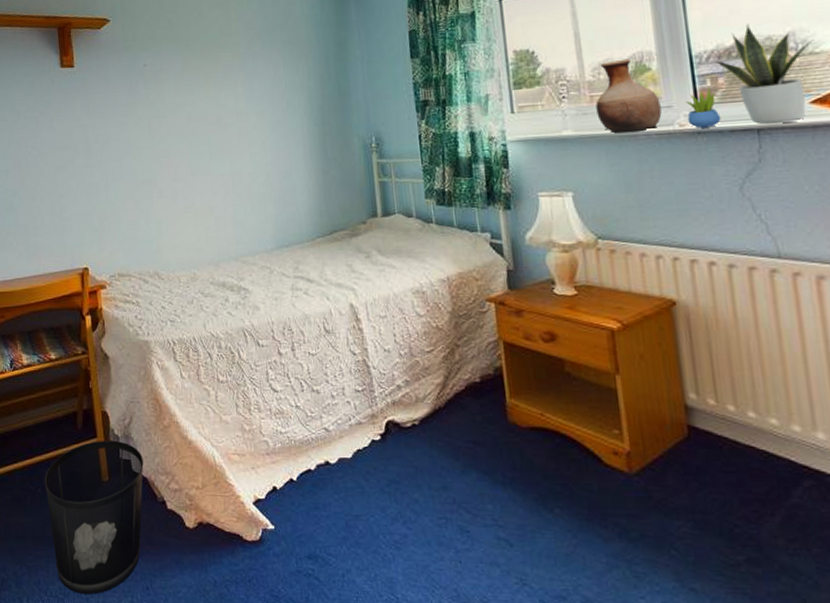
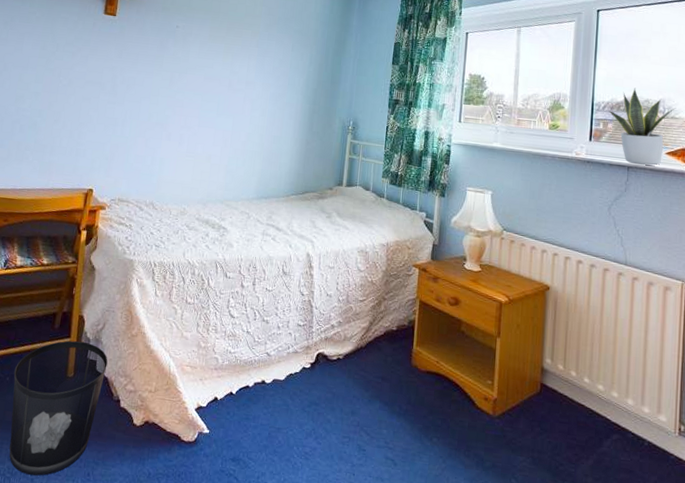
vase: present [595,58,662,134] -> none [520,96,566,153]
succulent plant: present [685,89,722,128] -> none [582,130,605,159]

